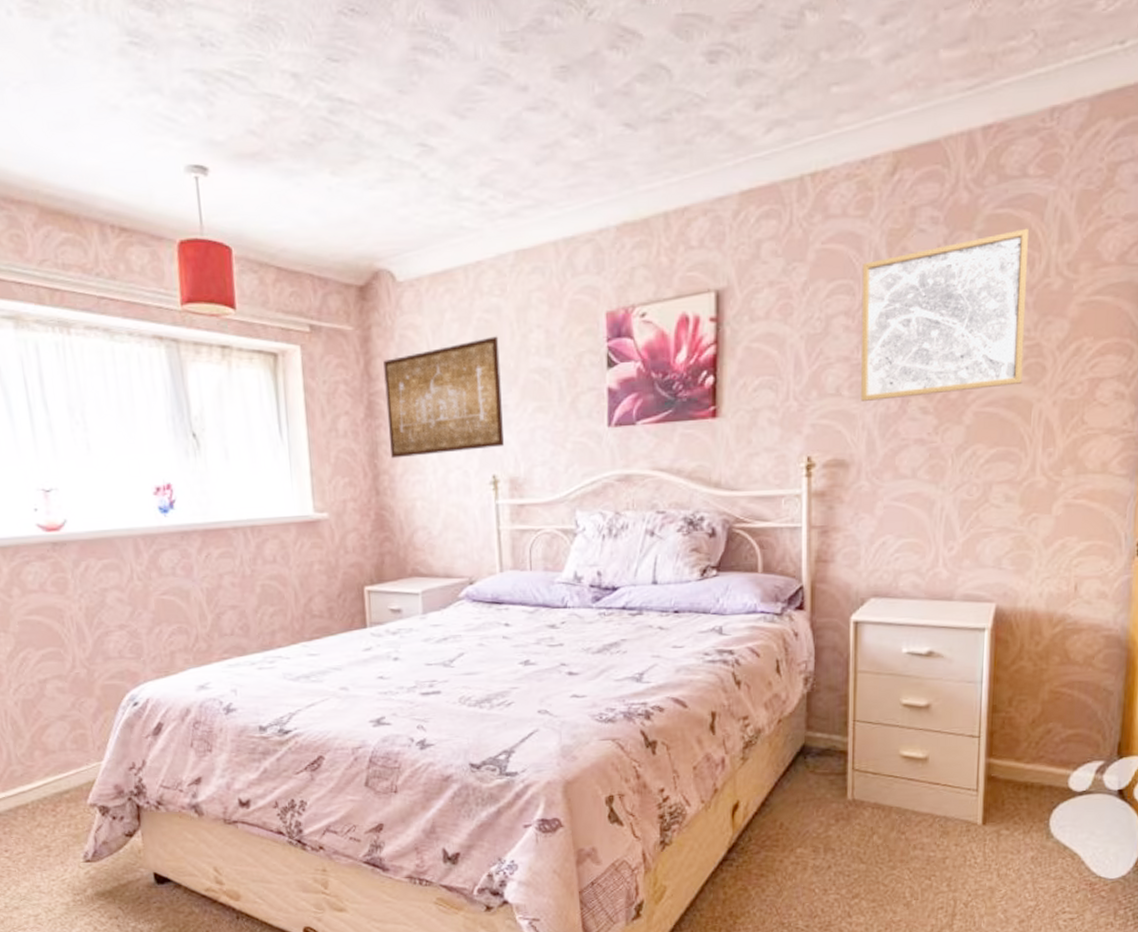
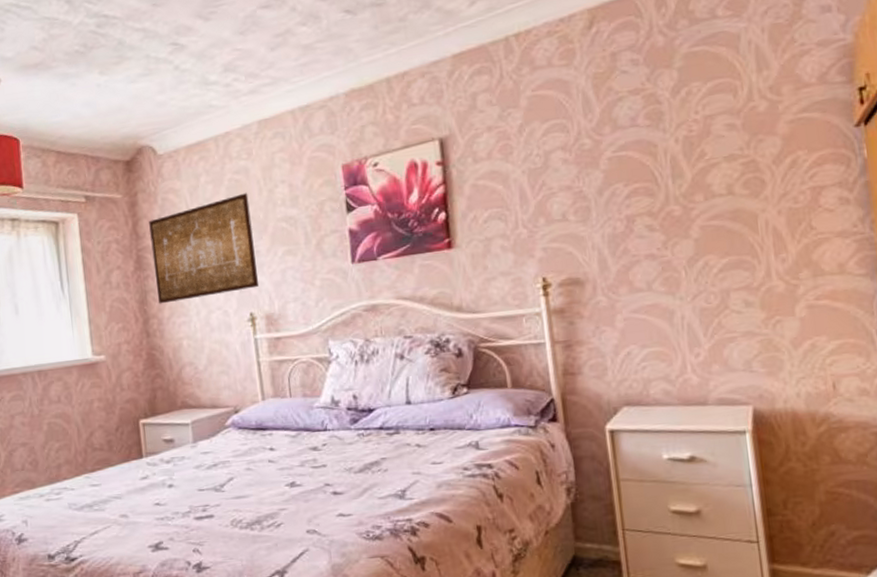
wall art: present [860,228,1030,403] -> none [572,61,743,225]

